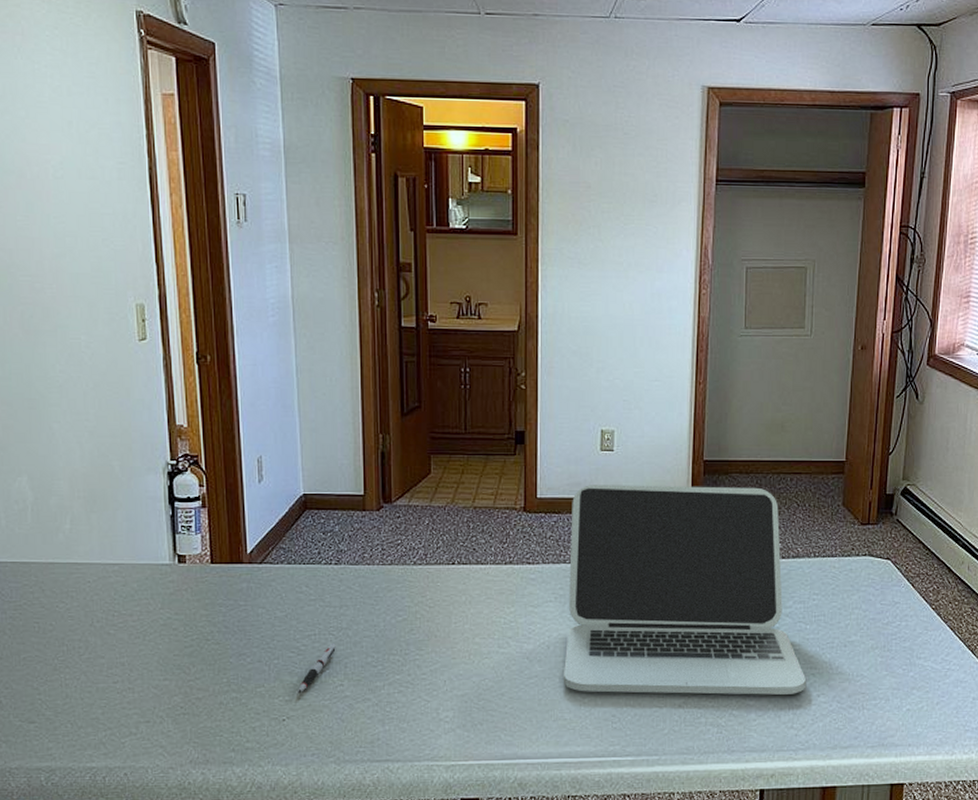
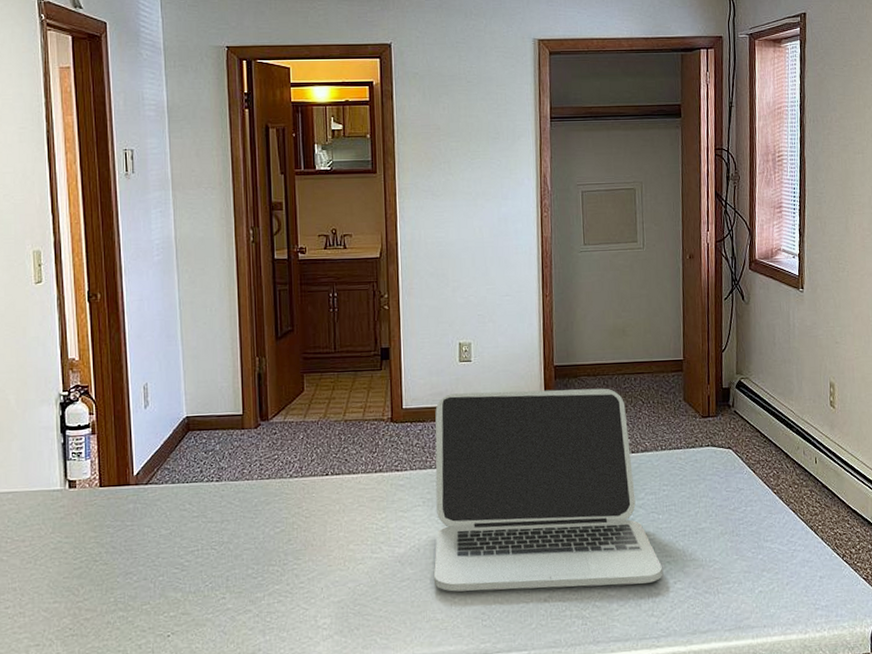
pen: present [298,644,336,694] -> none [182,558,218,609]

